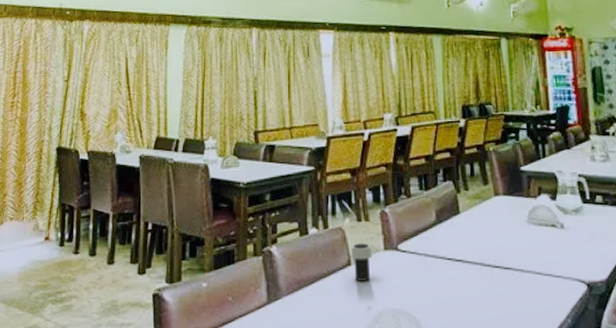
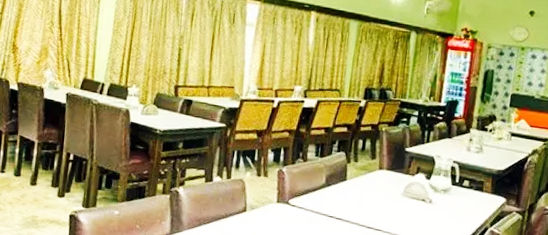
cup: present [351,243,371,281] -> none [247,194,266,226]

